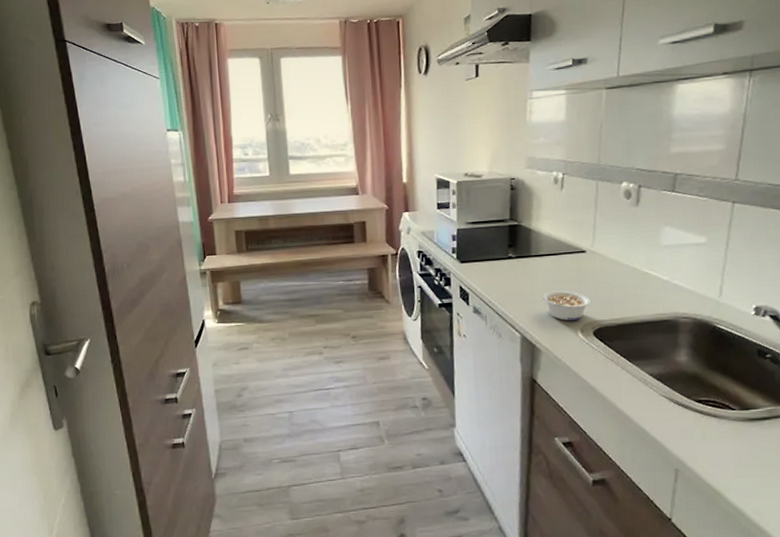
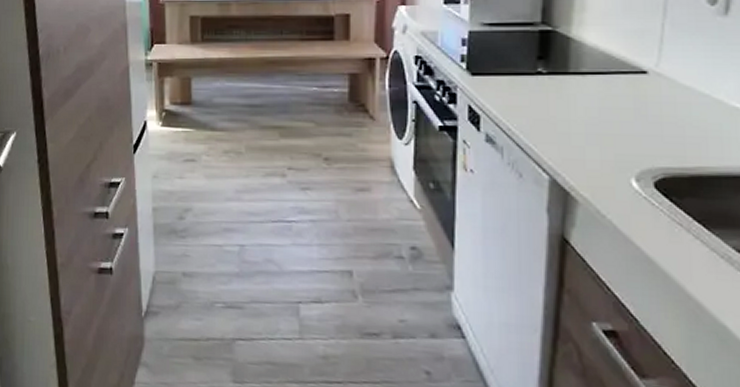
legume: present [543,290,590,321] -> none [583,121,651,164]

